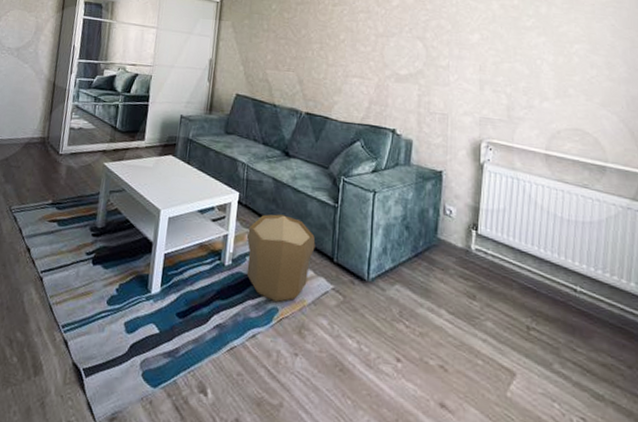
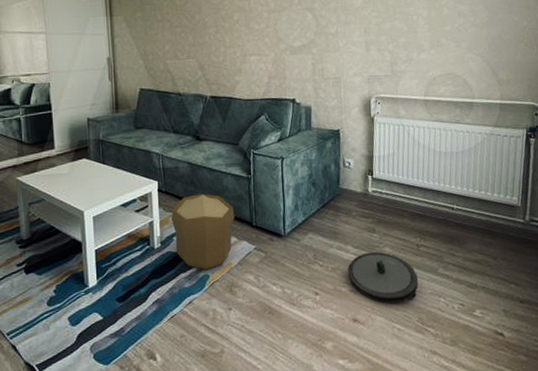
robot vacuum: none [438,322,527,397] -> present [347,251,419,304]

